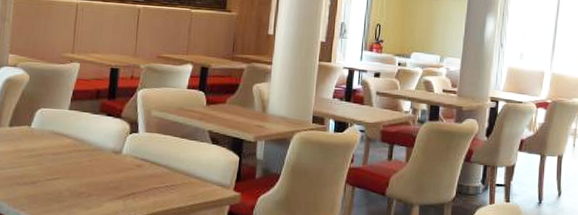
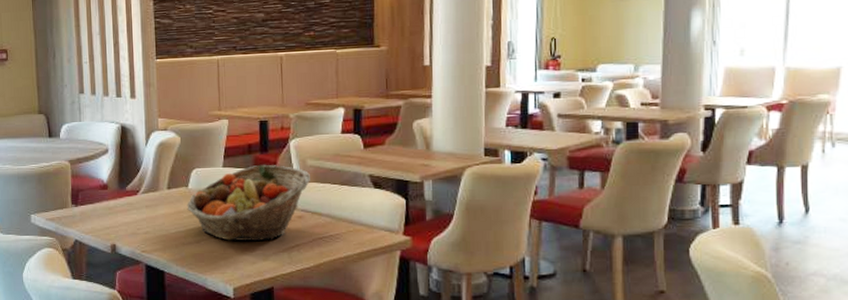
fruit basket: none [27,110,153,187] -> present [187,164,310,242]

